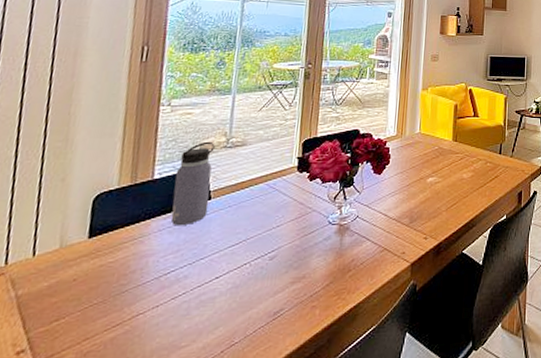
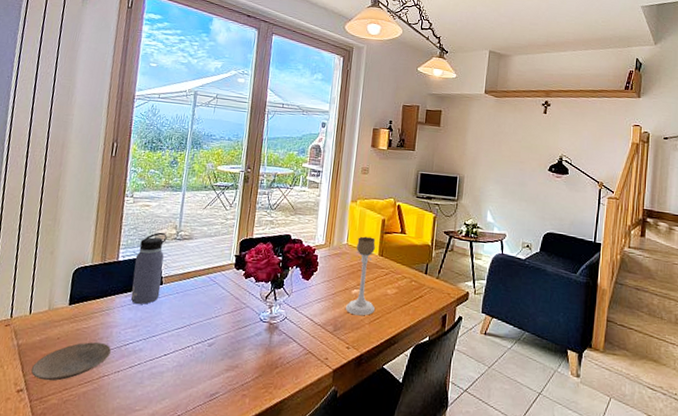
plate: none [37,276,147,334] -> present [31,341,111,381]
candle holder: none [420,123,451,204] -> present [345,236,376,316]

